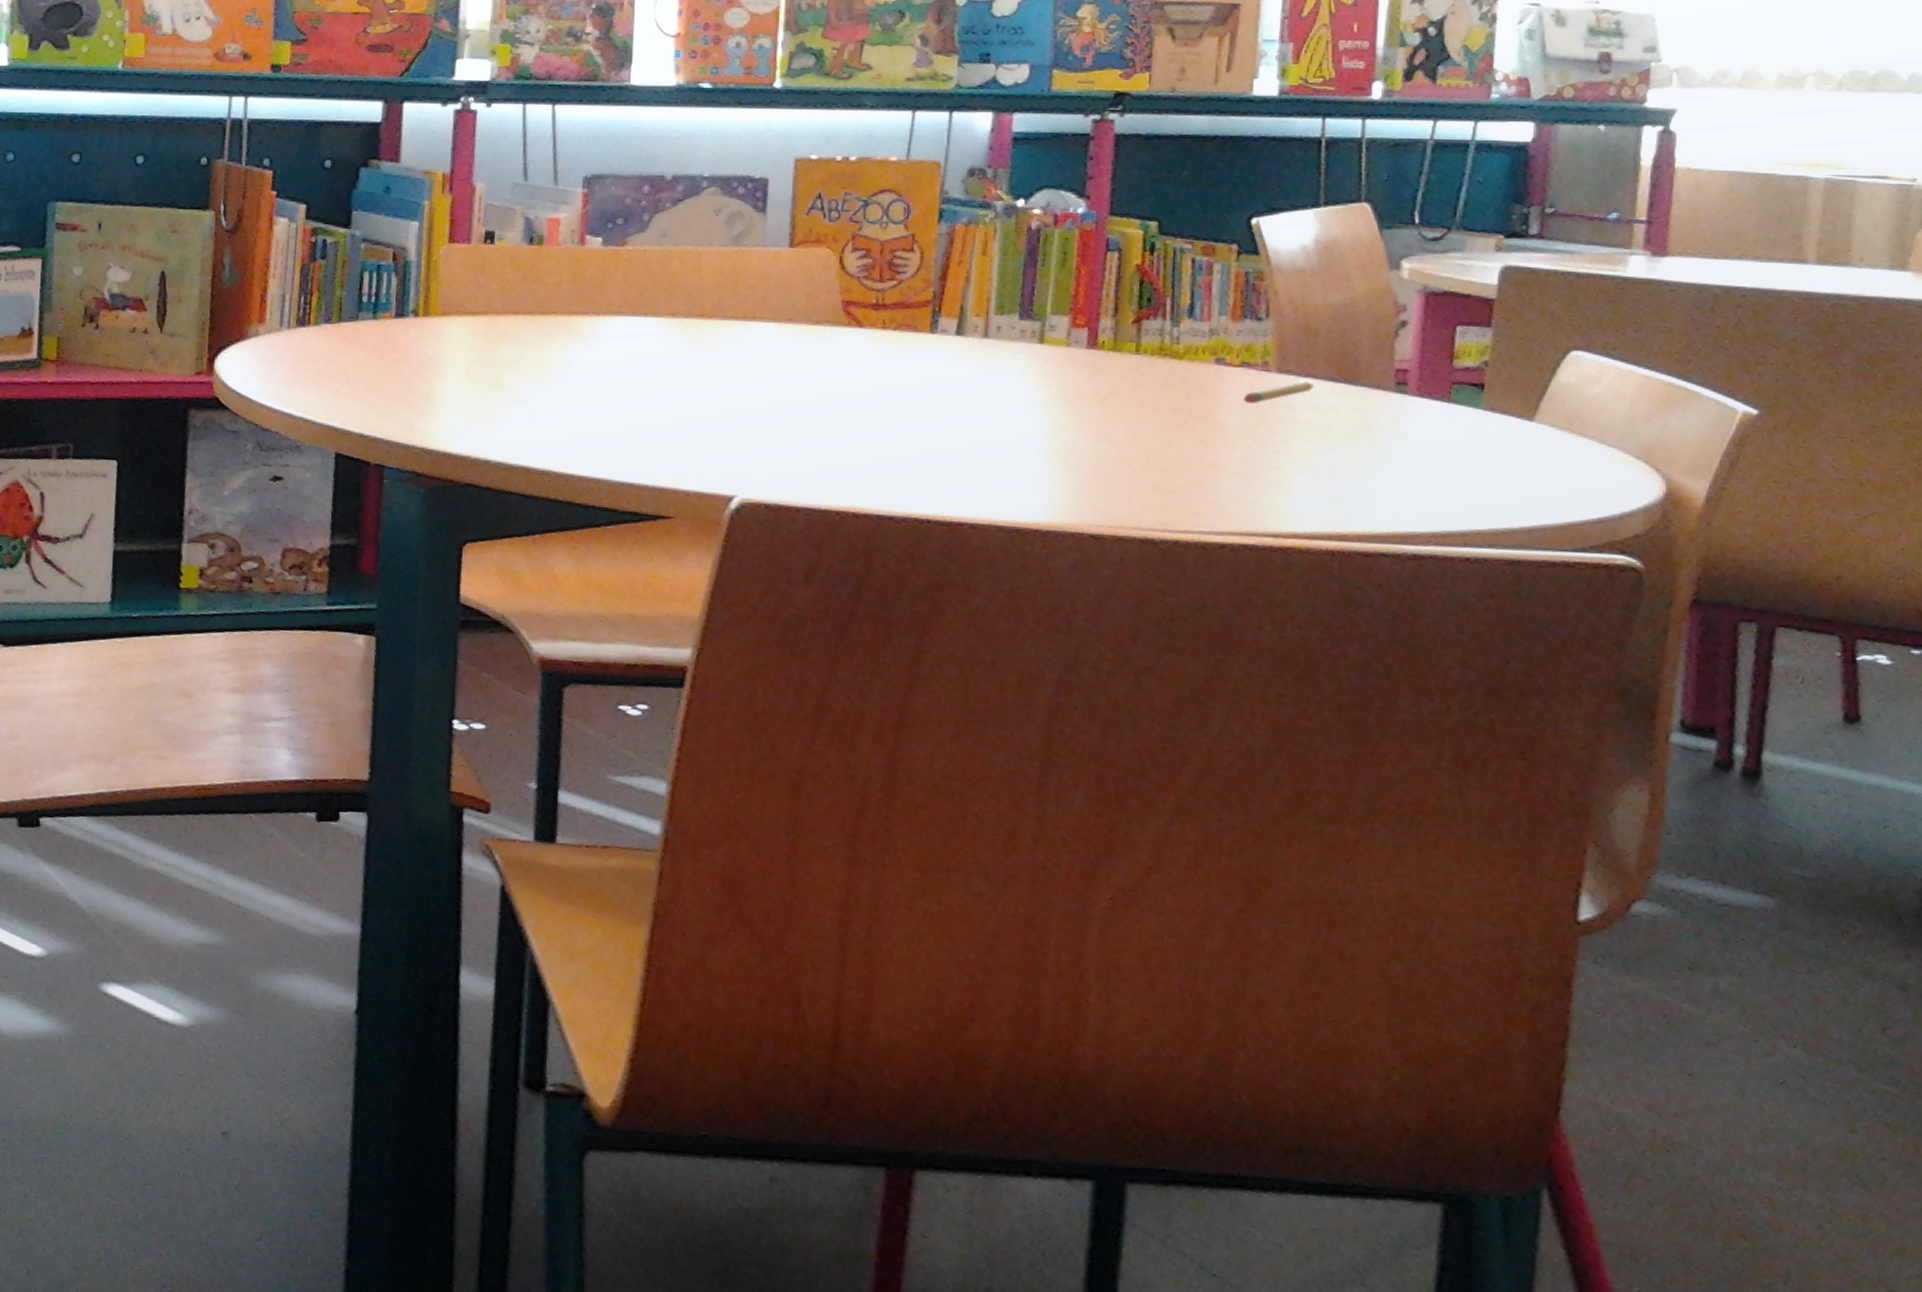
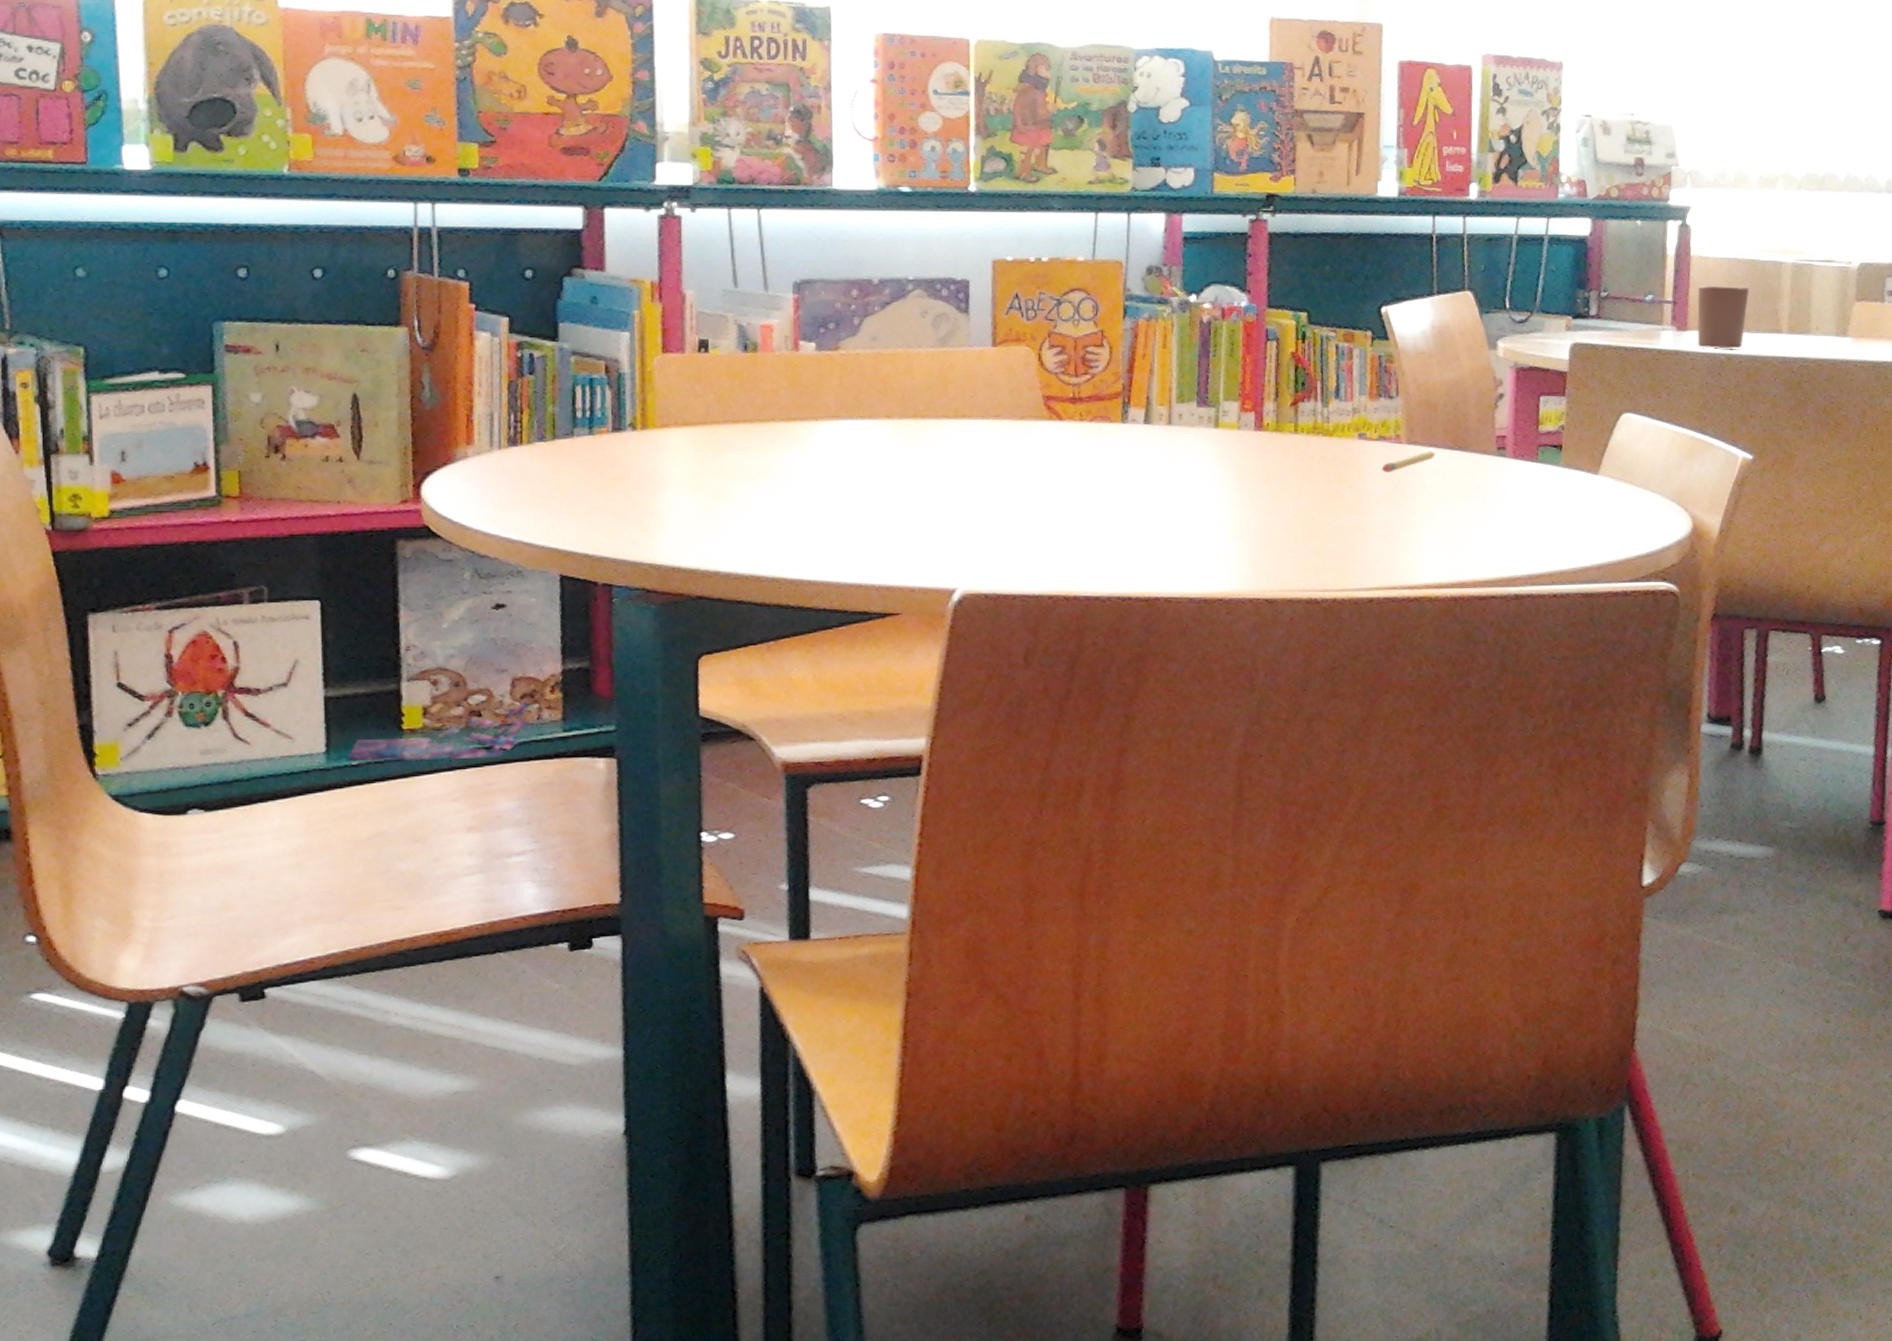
puzzle: none [127,570,298,624] -> present [346,699,530,762]
mug: none [1681,203,1760,281] -> present [1697,285,1750,349]

